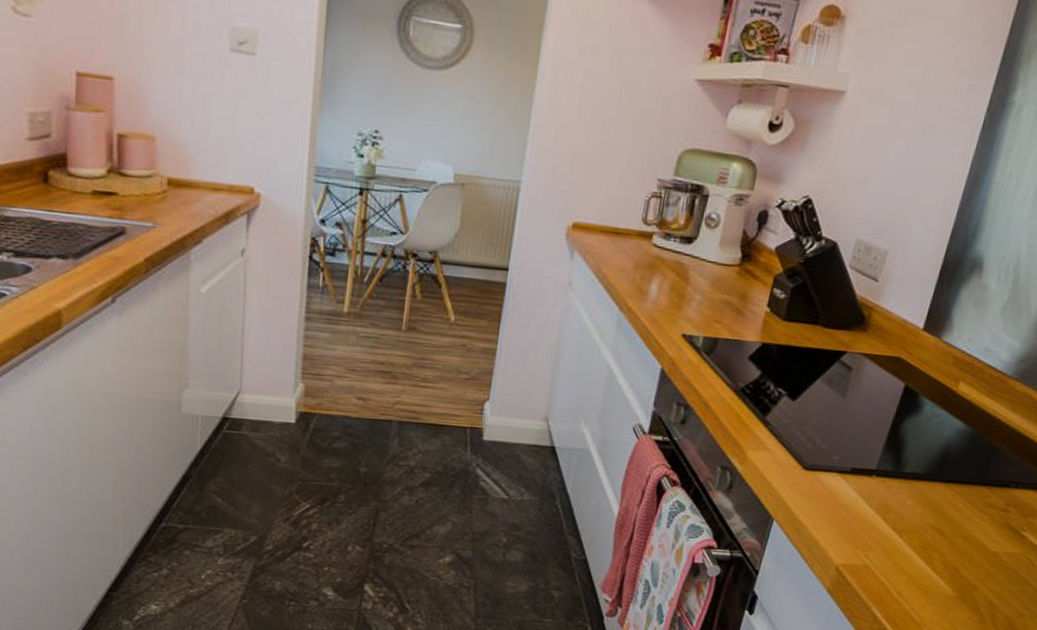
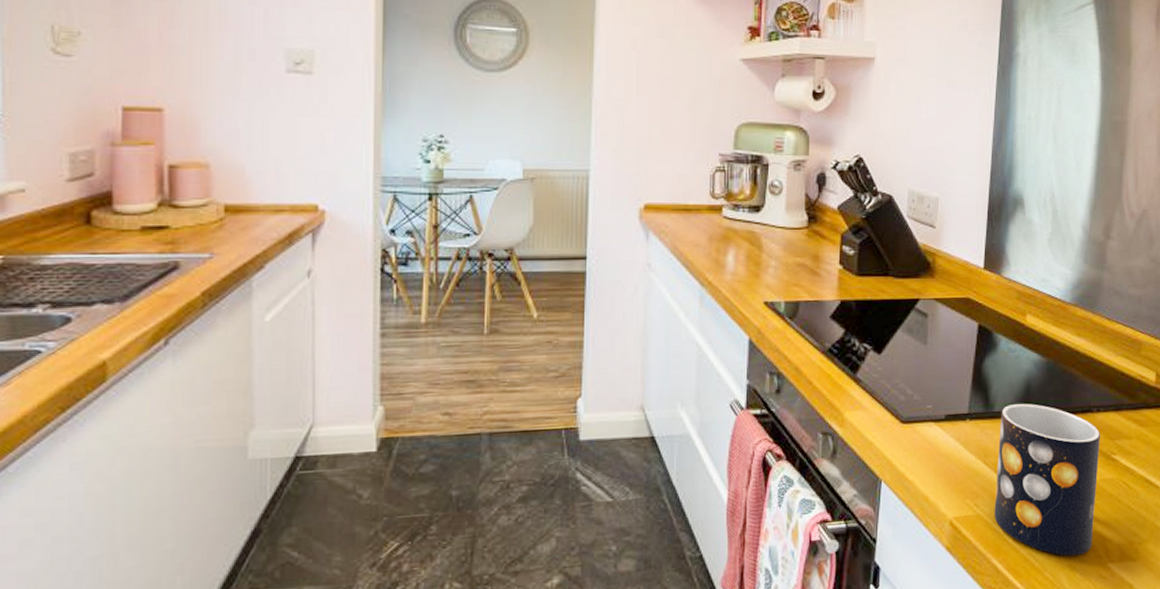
mug: none [882,467,1014,618] -> present [994,403,1100,556]

